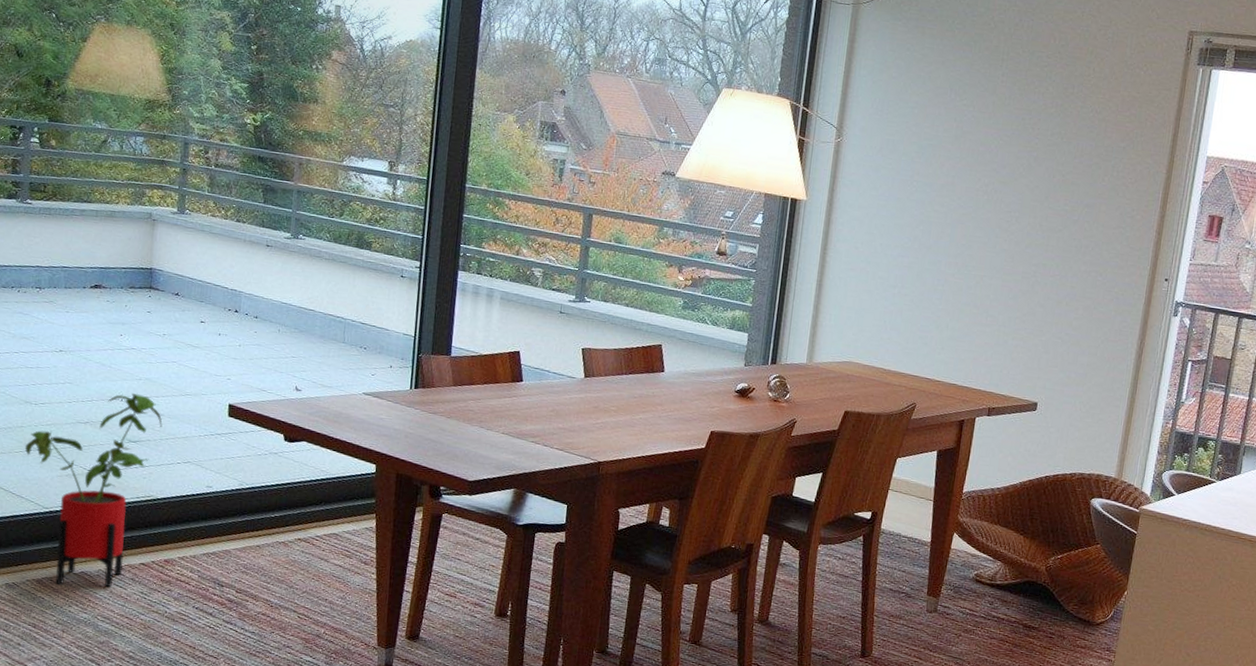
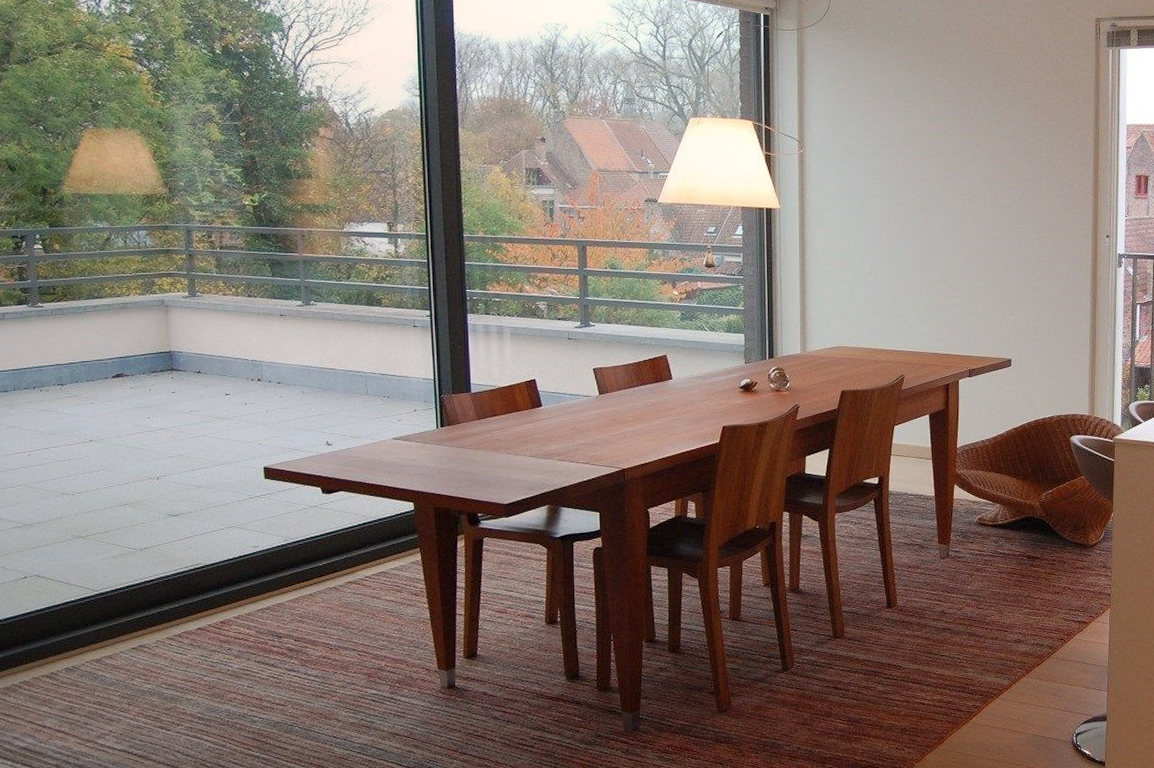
house plant: present [24,393,163,588] -> none [67,470,201,661]

